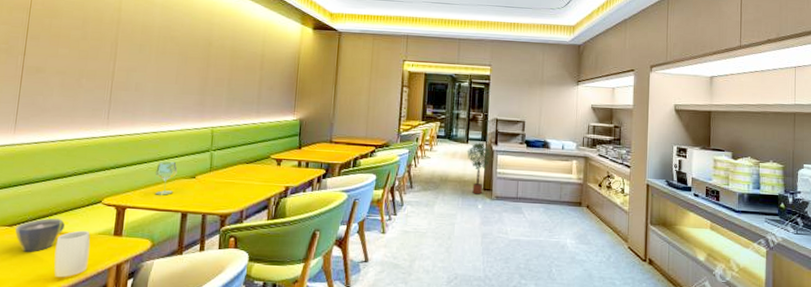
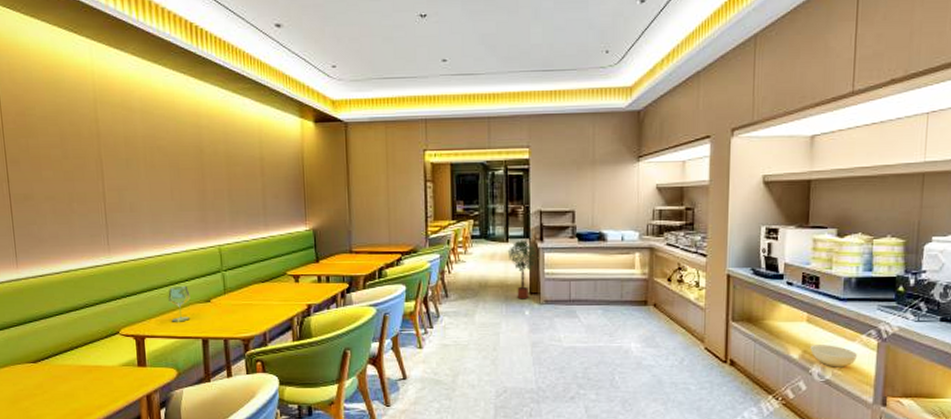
cup: present [15,218,65,252] -> none [41,351,88,387]
cup: present [54,230,91,278] -> none [82,363,119,411]
bowl: none [713,249,752,271] -> present [810,345,858,367]

